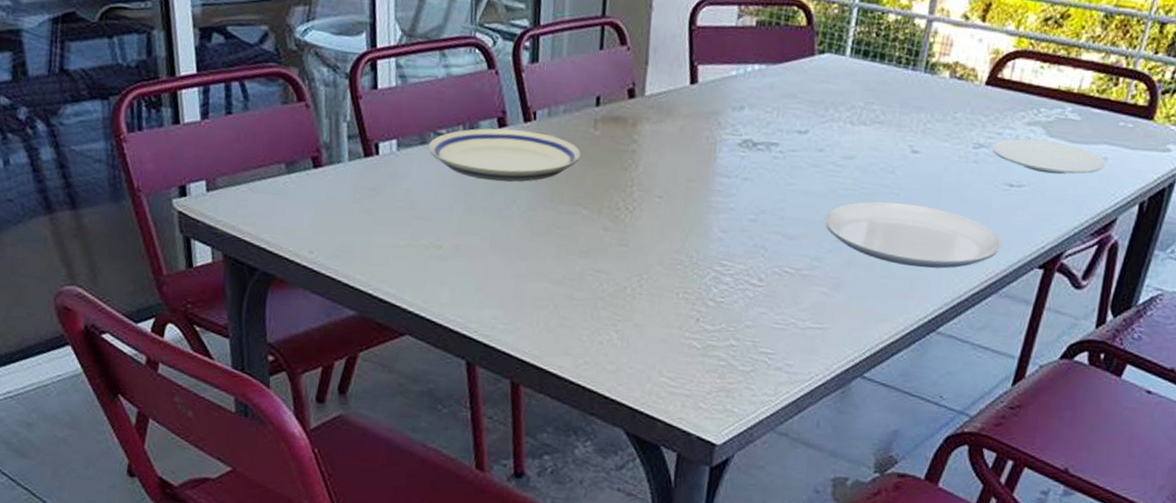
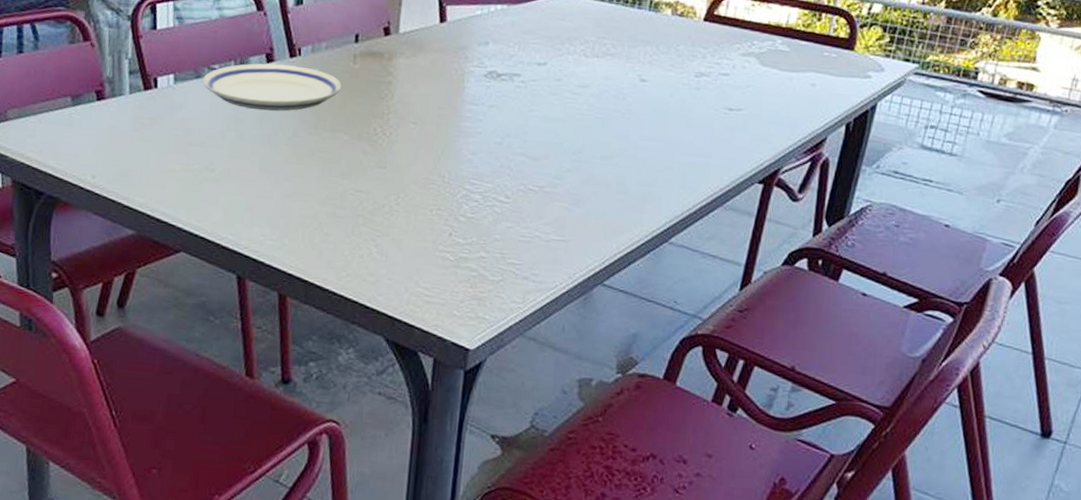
plate: present [824,201,1002,269] -> none [564,125,725,185]
plate: present [992,139,1107,175] -> none [712,68,815,99]

